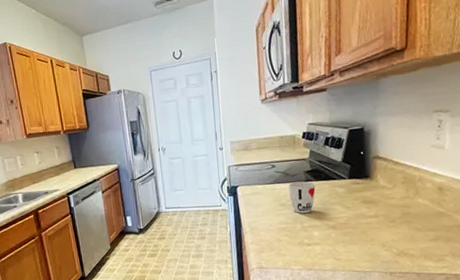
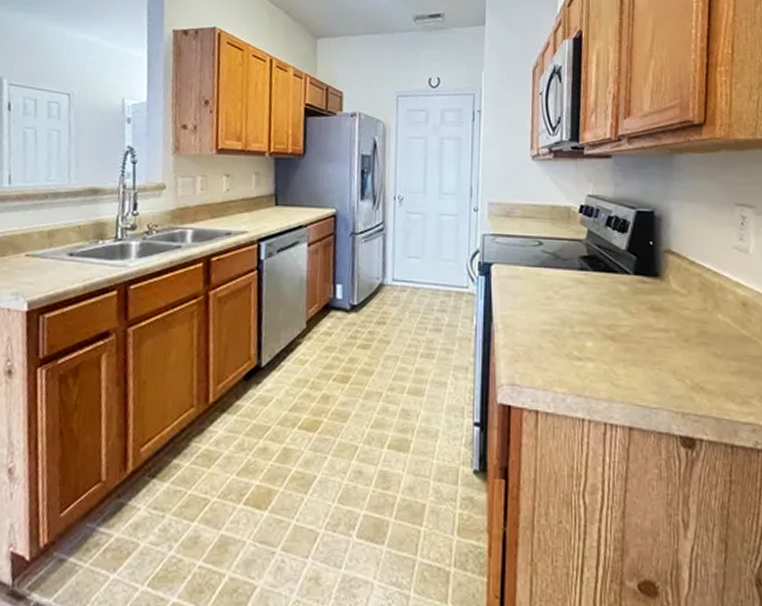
cup: present [288,181,316,213] -> none [558,269,592,313]

